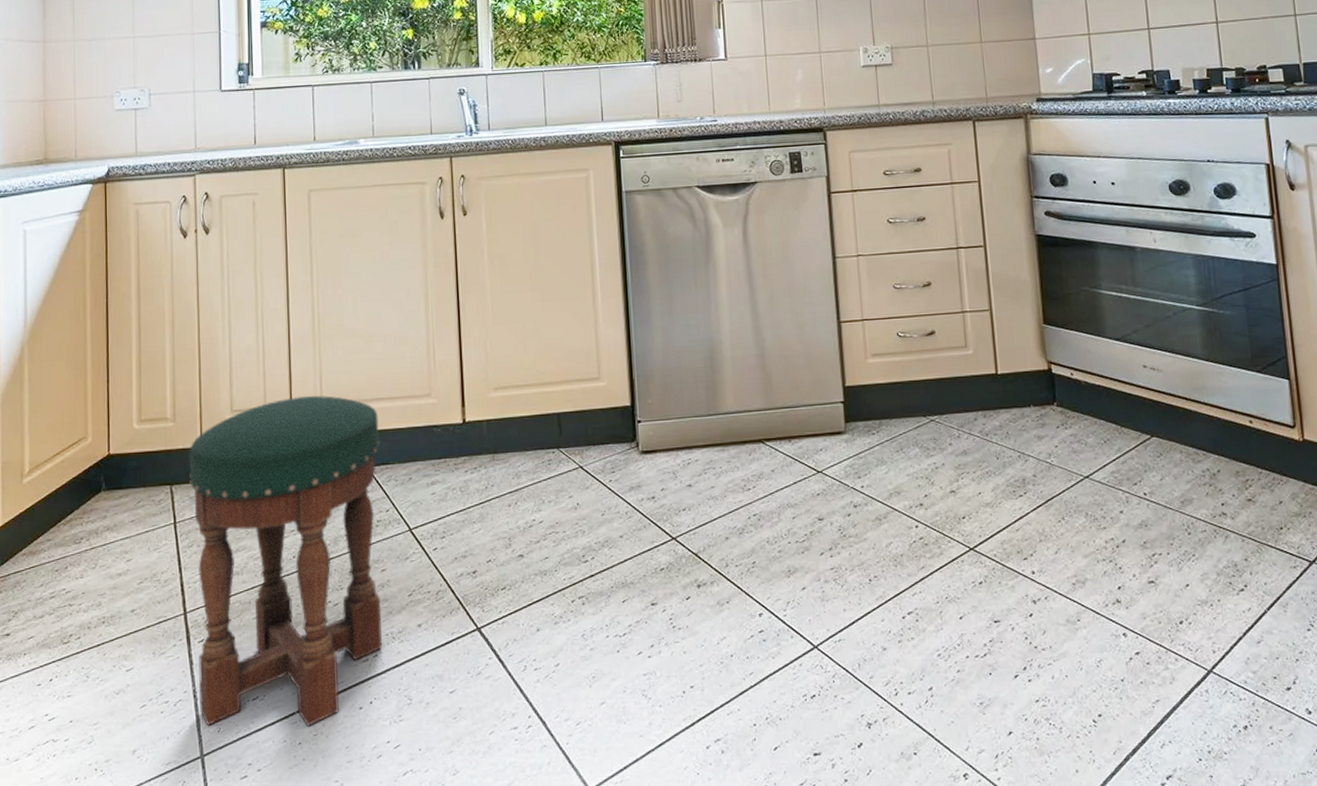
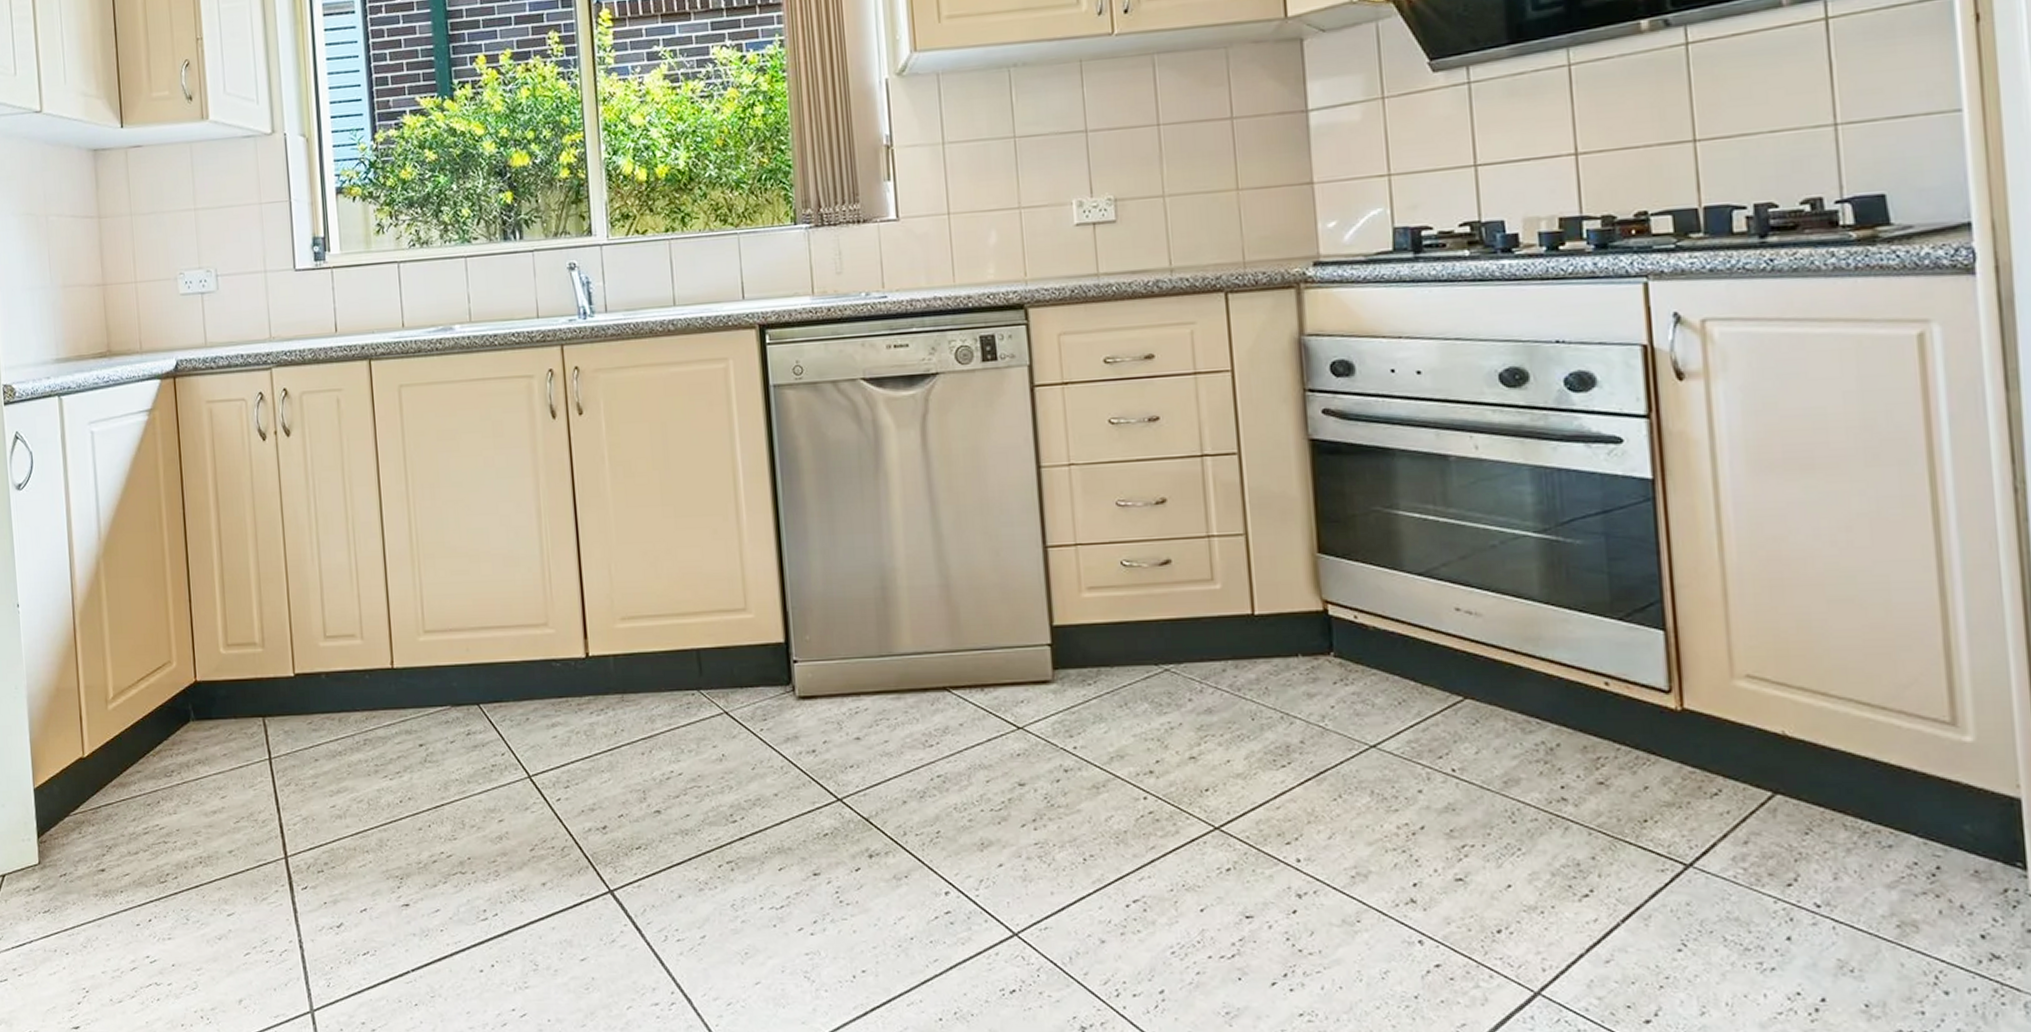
stool: present [189,395,382,727] -> none [282,621,503,987]

